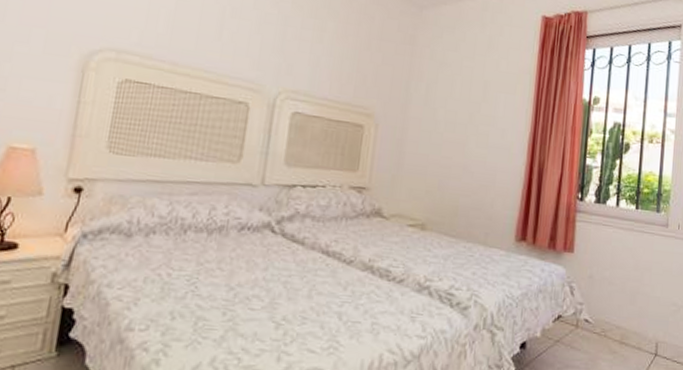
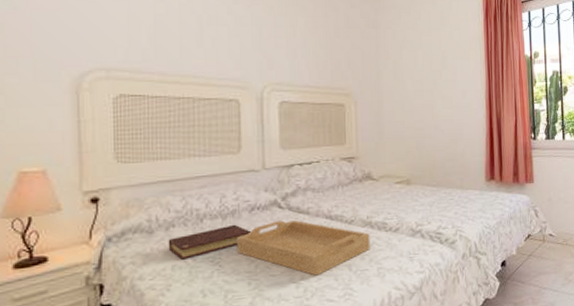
book: none [144,242,236,273] -> present [168,224,250,260]
serving tray: none [217,246,369,319] -> present [237,219,370,276]

